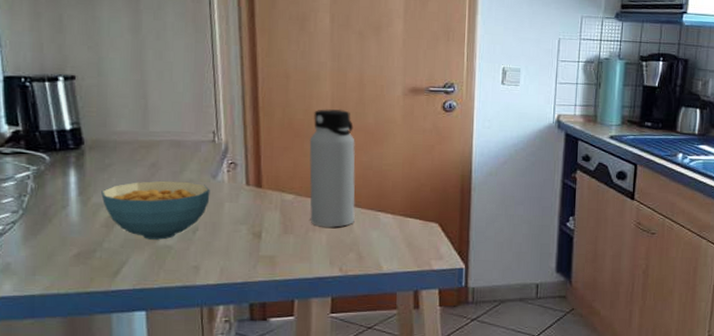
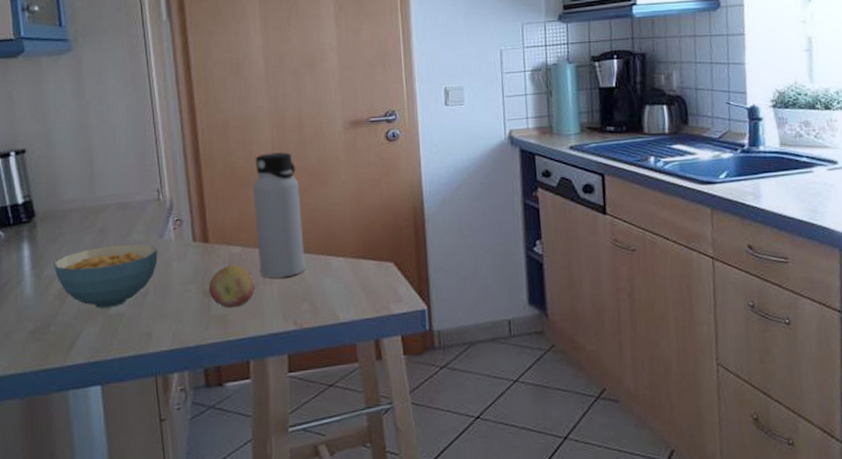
fruit: none [259,211,305,251] -> present [208,265,255,308]

